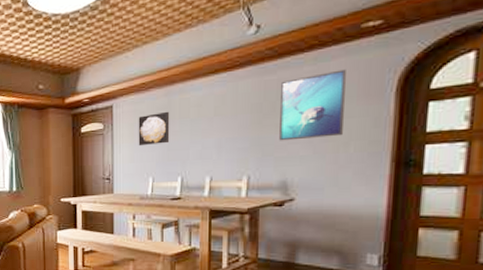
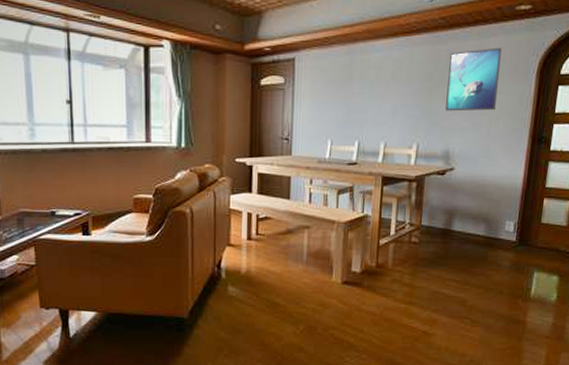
wall art: present [138,111,170,146] -> none [319,70,351,106]

